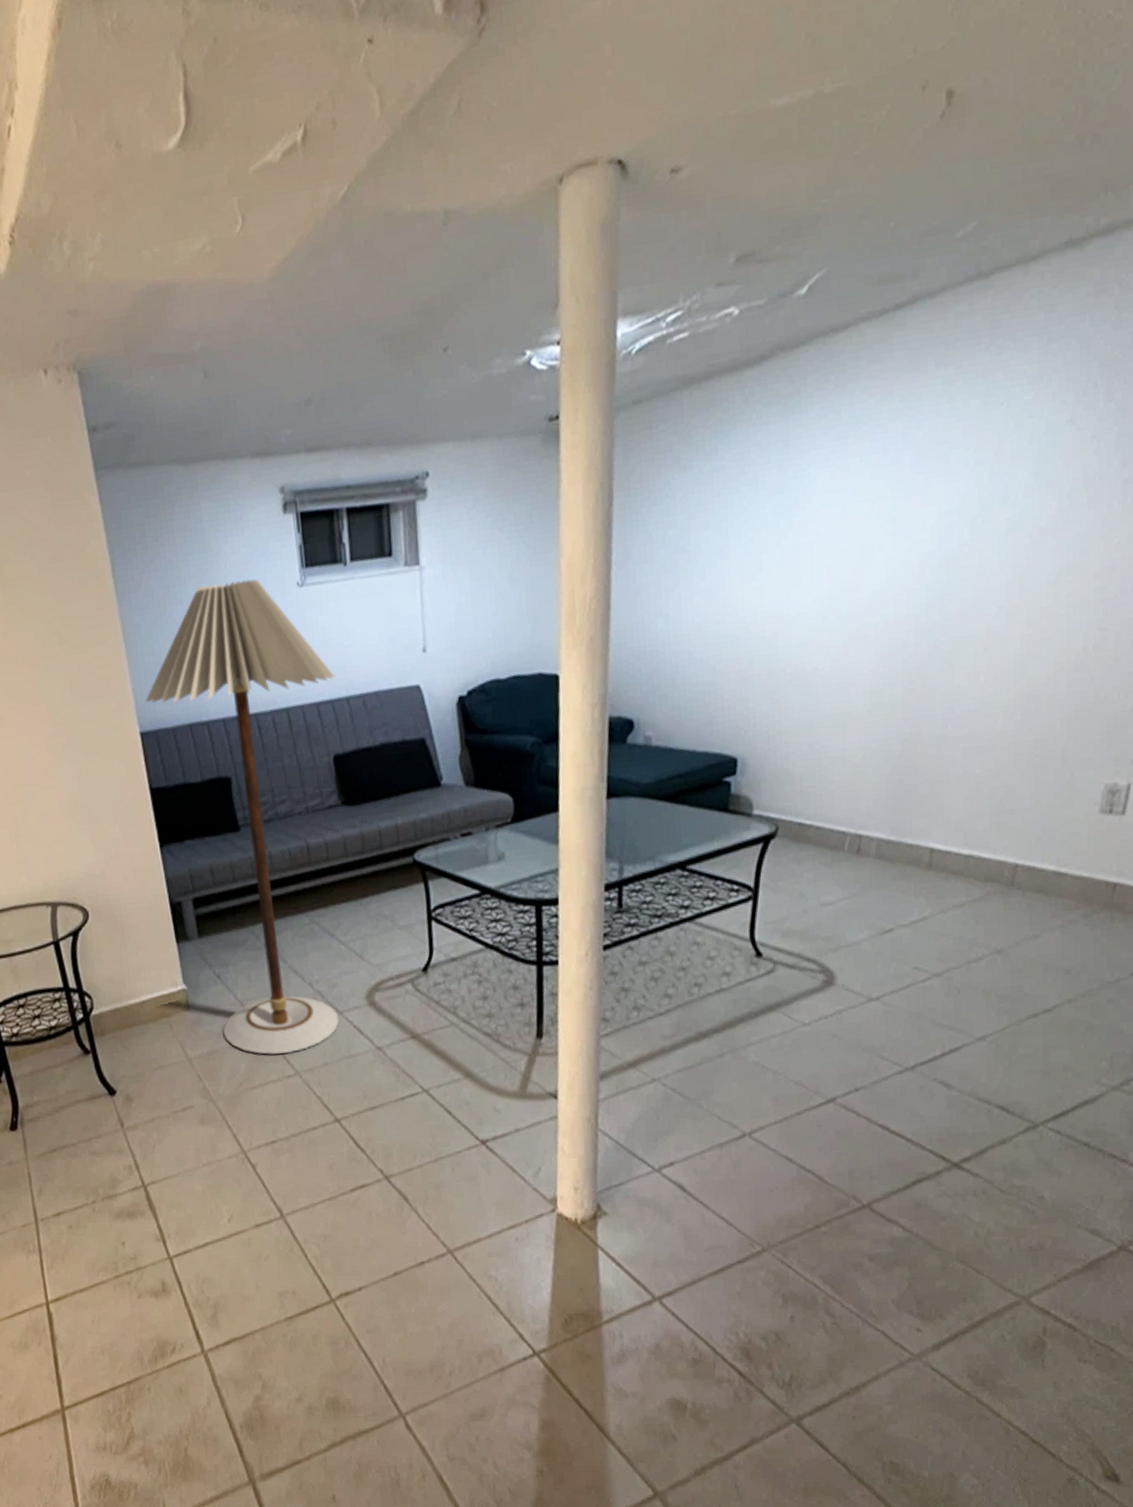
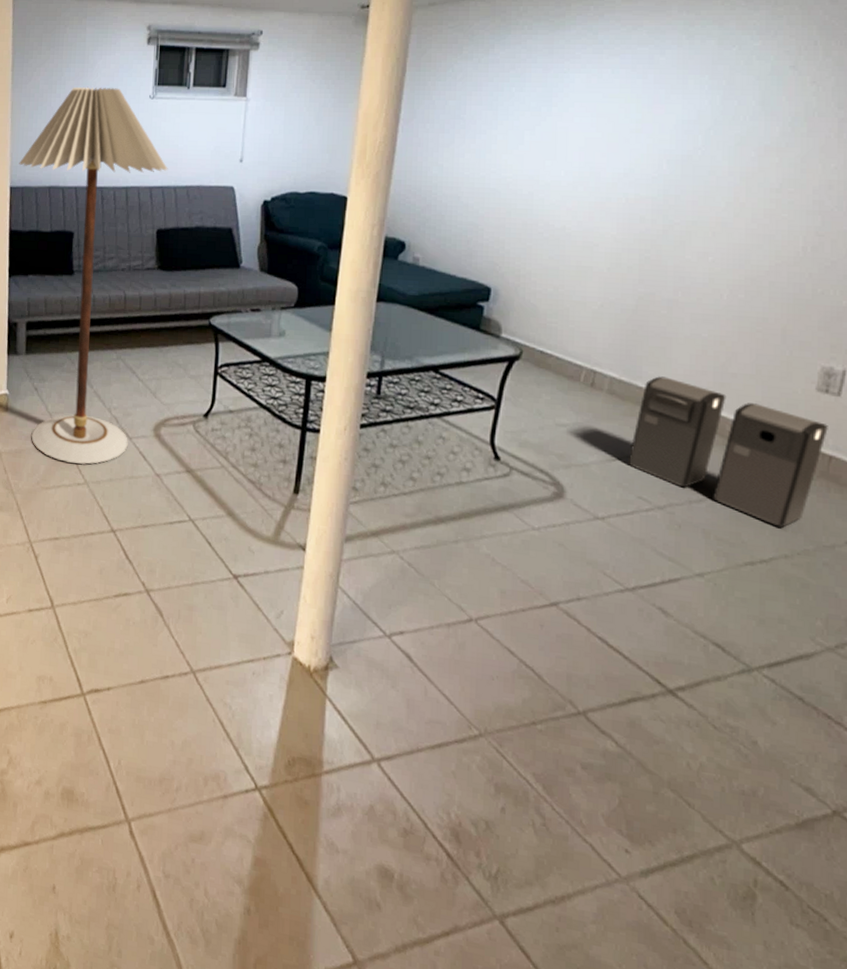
speaker: none [900,827,1112,971] -> present [627,376,828,528]

